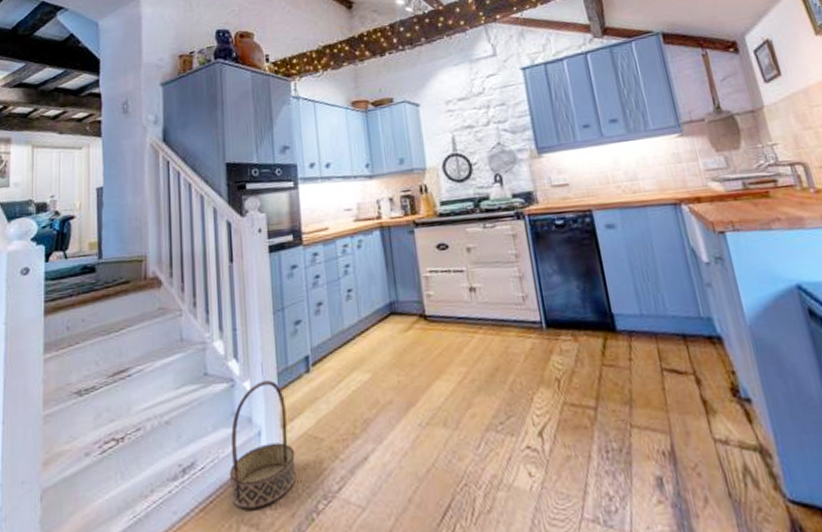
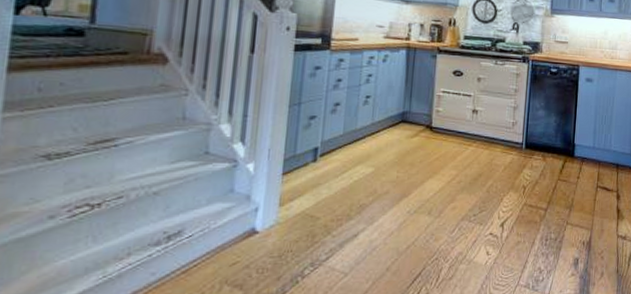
basket: present [229,380,297,510] -> none [216,165,290,273]

